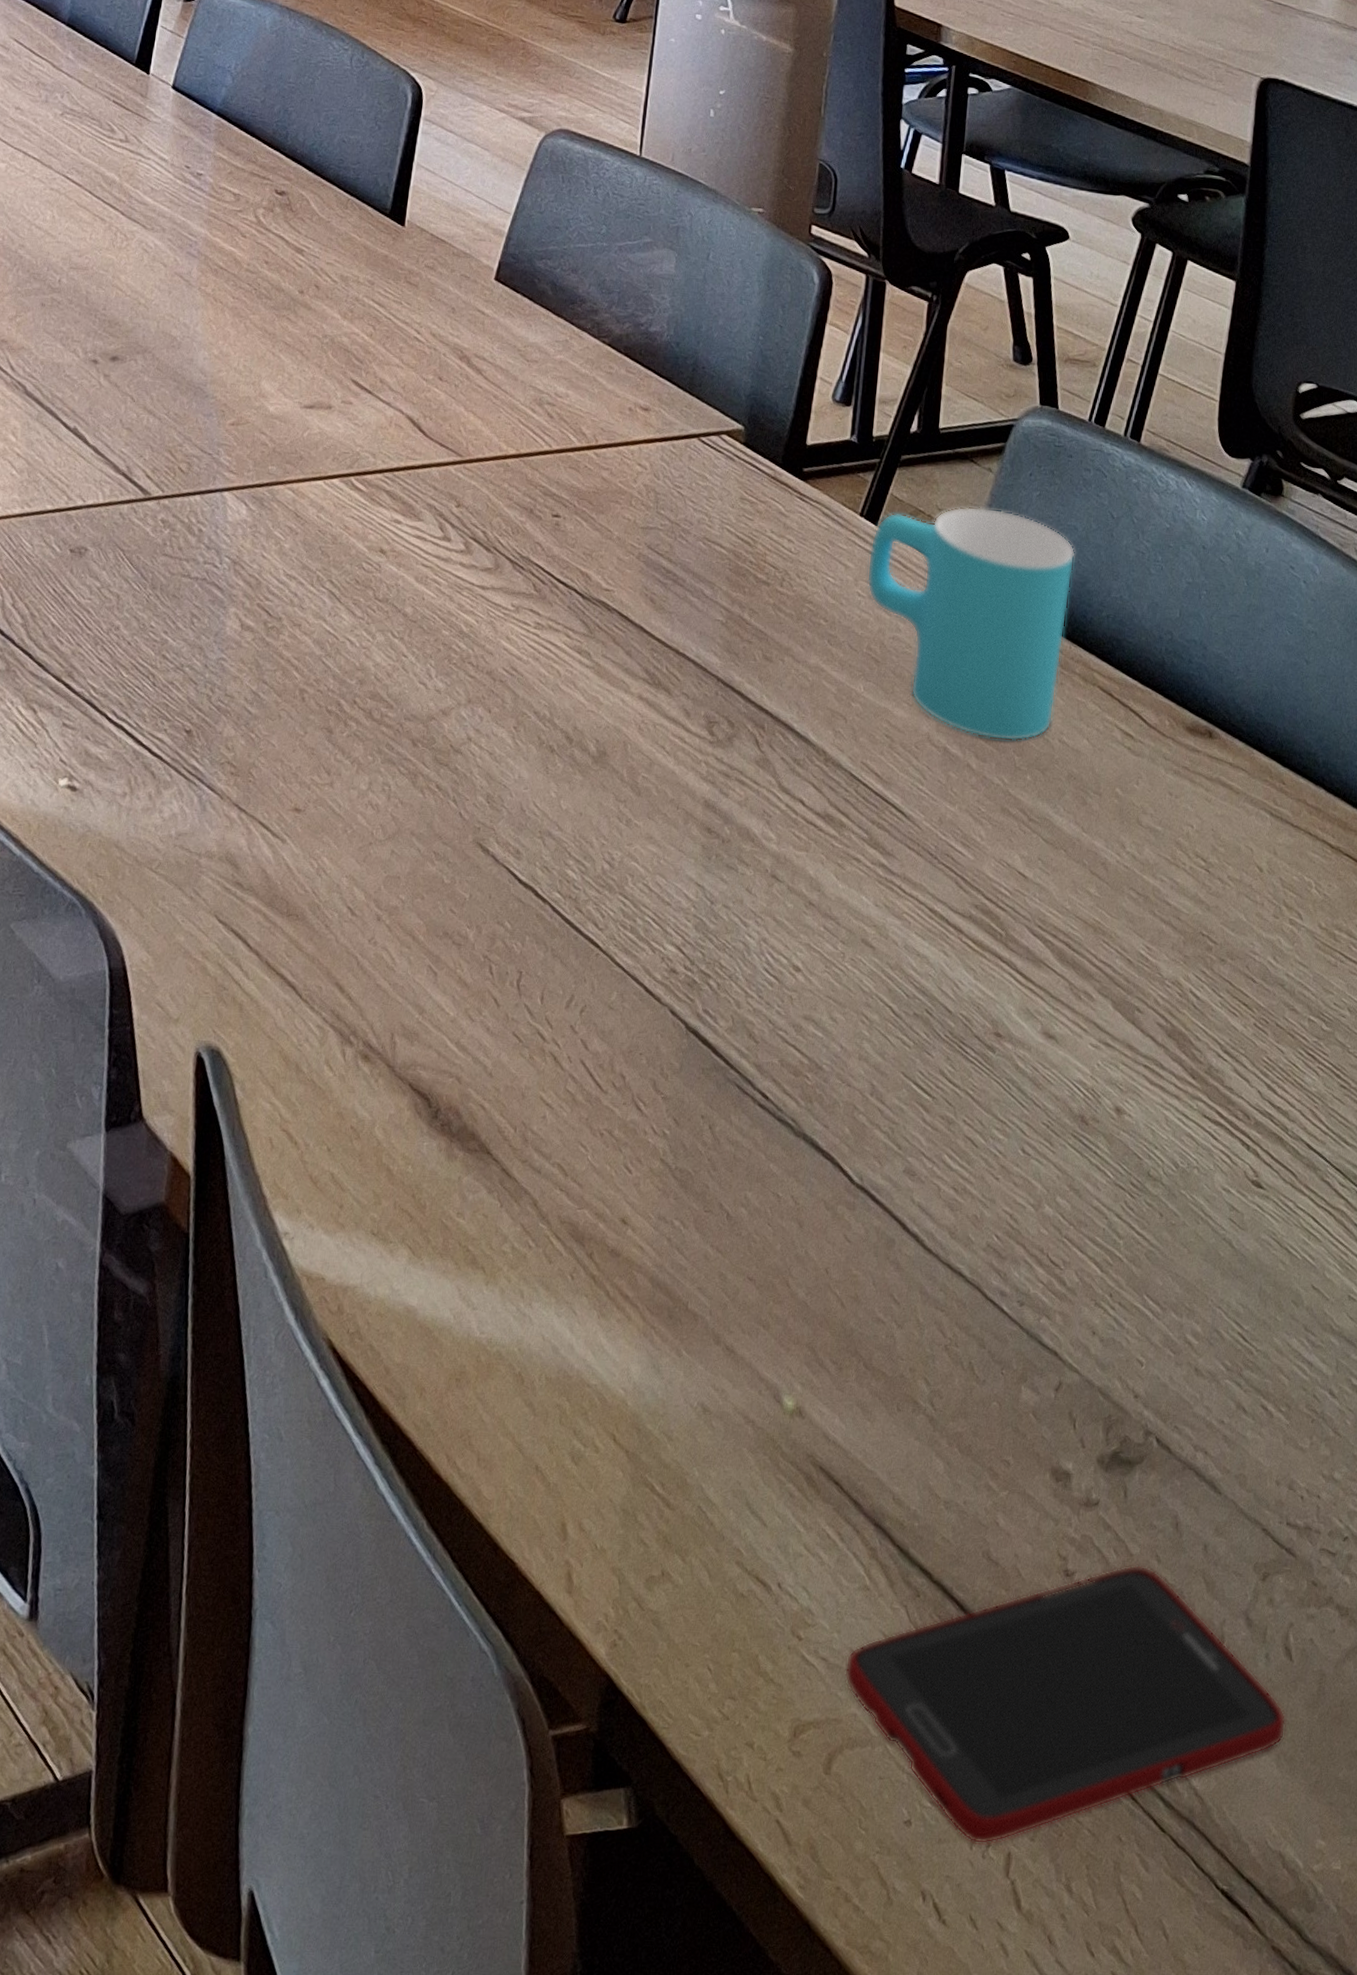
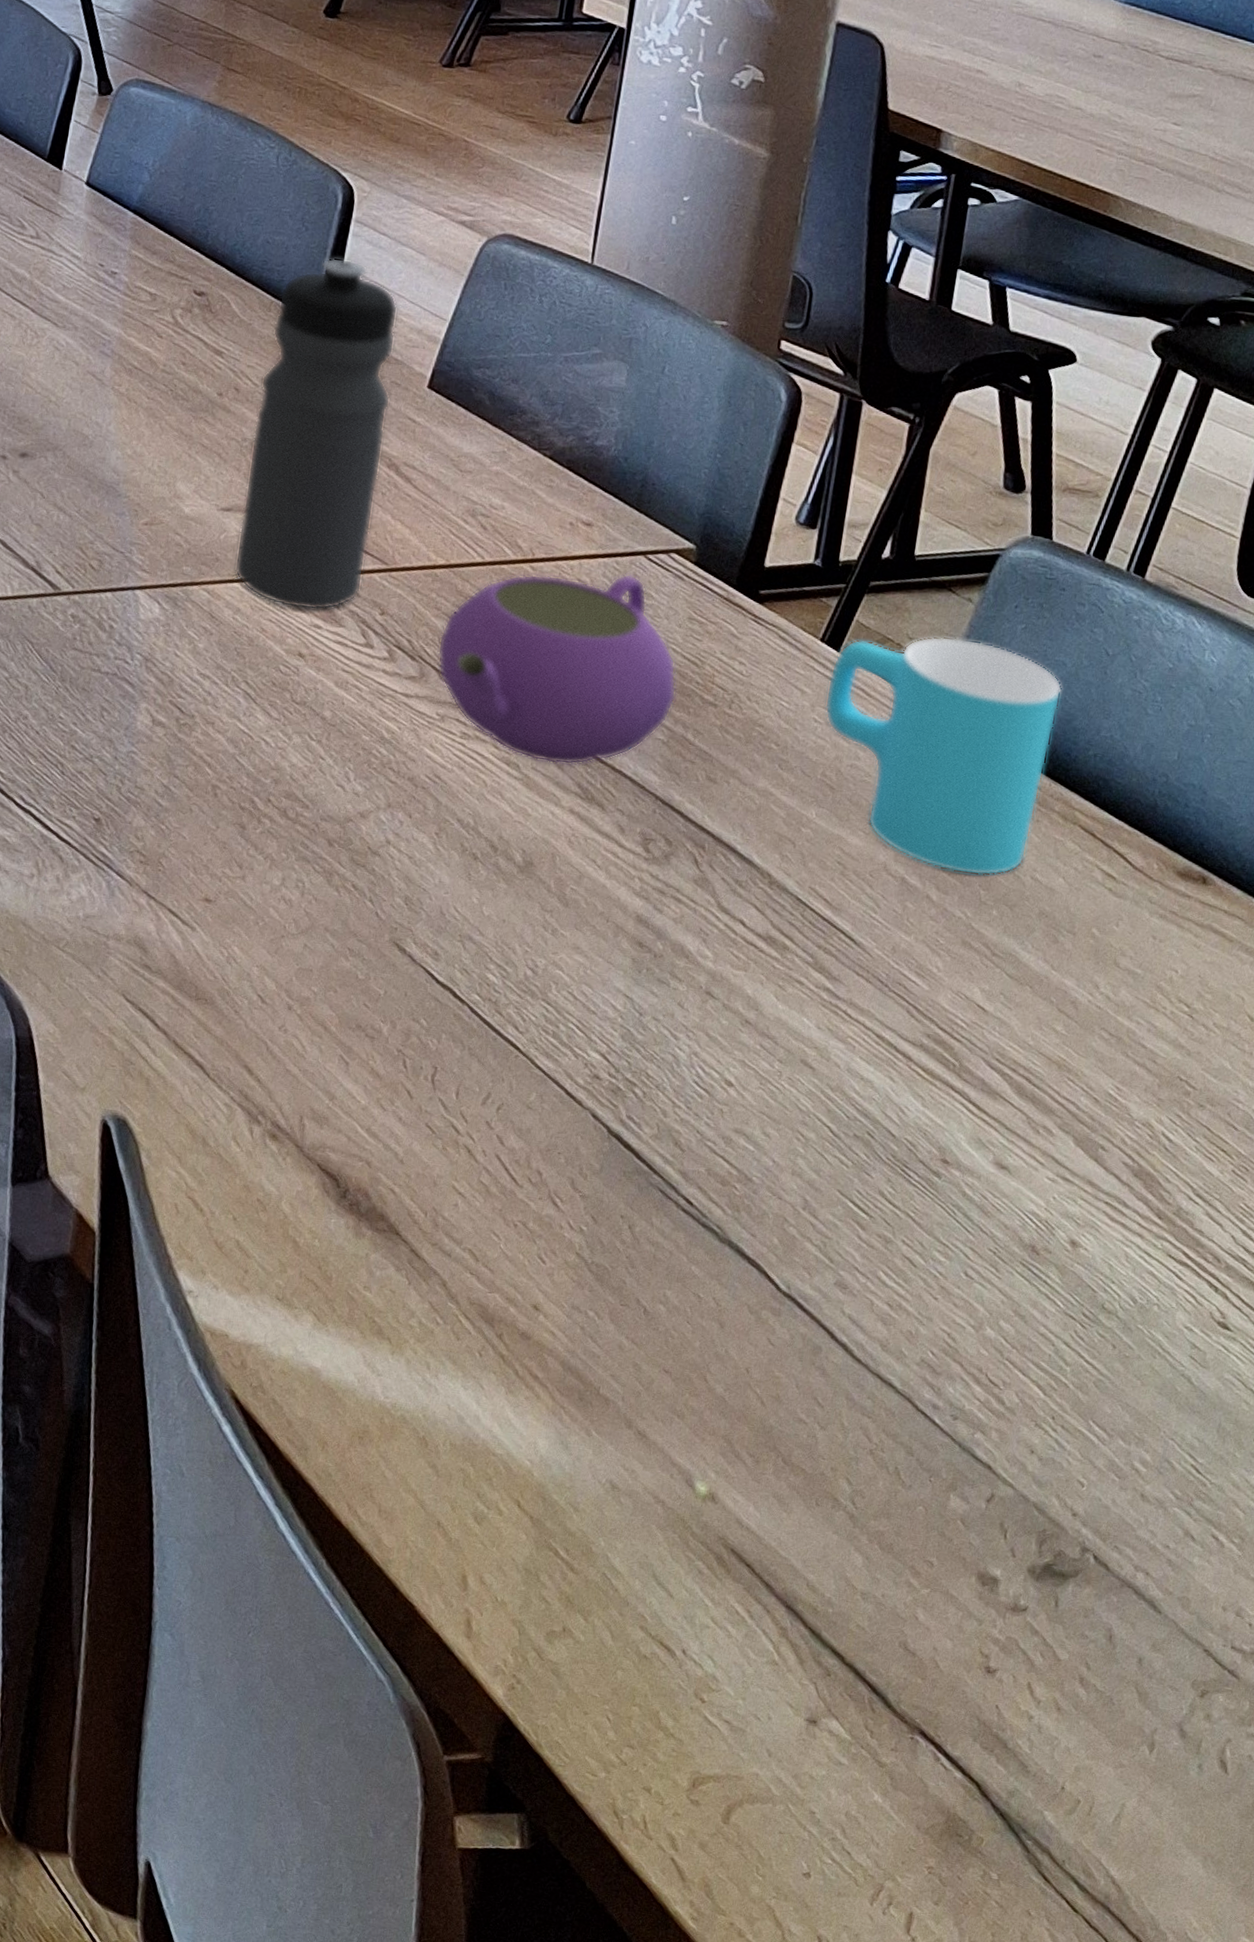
water bottle: none [317,155,466,506] -> present [234,257,398,611]
teapot: none [510,456,733,651] -> present [437,573,677,765]
cell phone: present [844,1564,1286,1845] -> none [747,1669,1217,1903]

